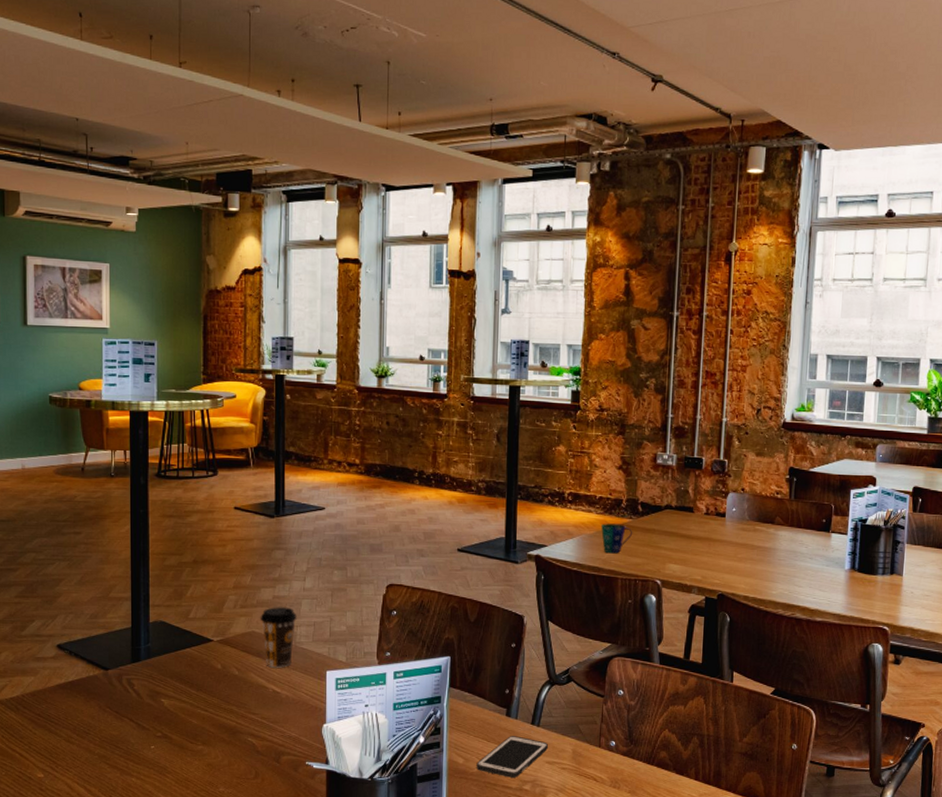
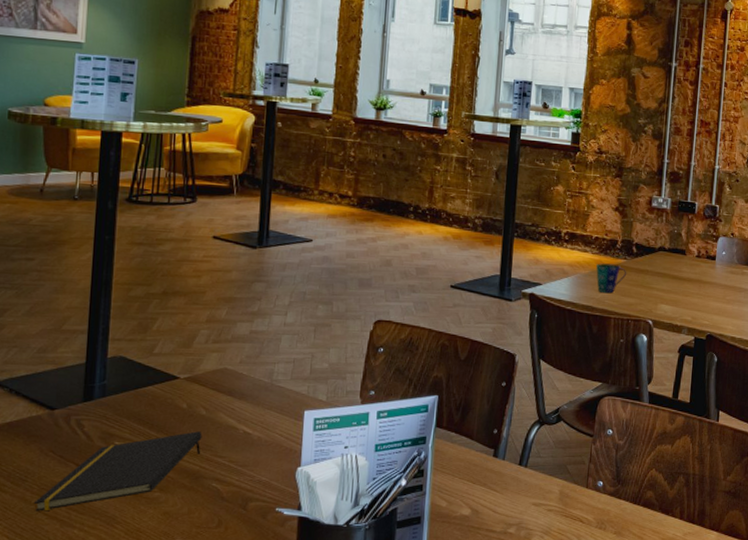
notepad: none [96,690,237,761] -> present [33,431,202,511]
coffee cup: present [260,606,297,668] -> none [234,341,275,407]
cell phone: present [476,736,549,778] -> none [460,477,536,521]

